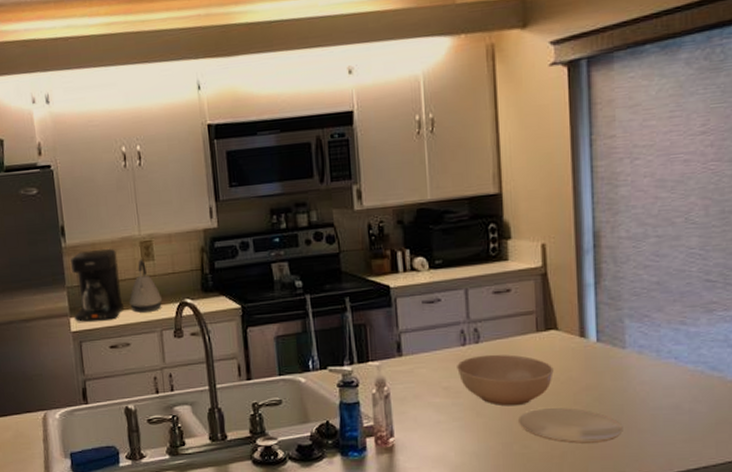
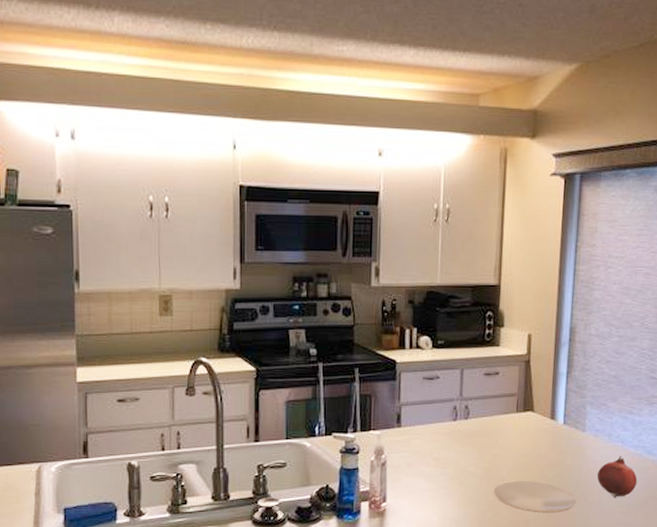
coffee maker: present [71,249,123,322] -> none [82,299,135,373]
kettle: present [129,259,163,313] -> none [142,313,178,368]
bowl: present [457,354,554,406] -> none [447,430,527,478]
fruit: none [646,374,702,423] -> present [597,456,638,497]

